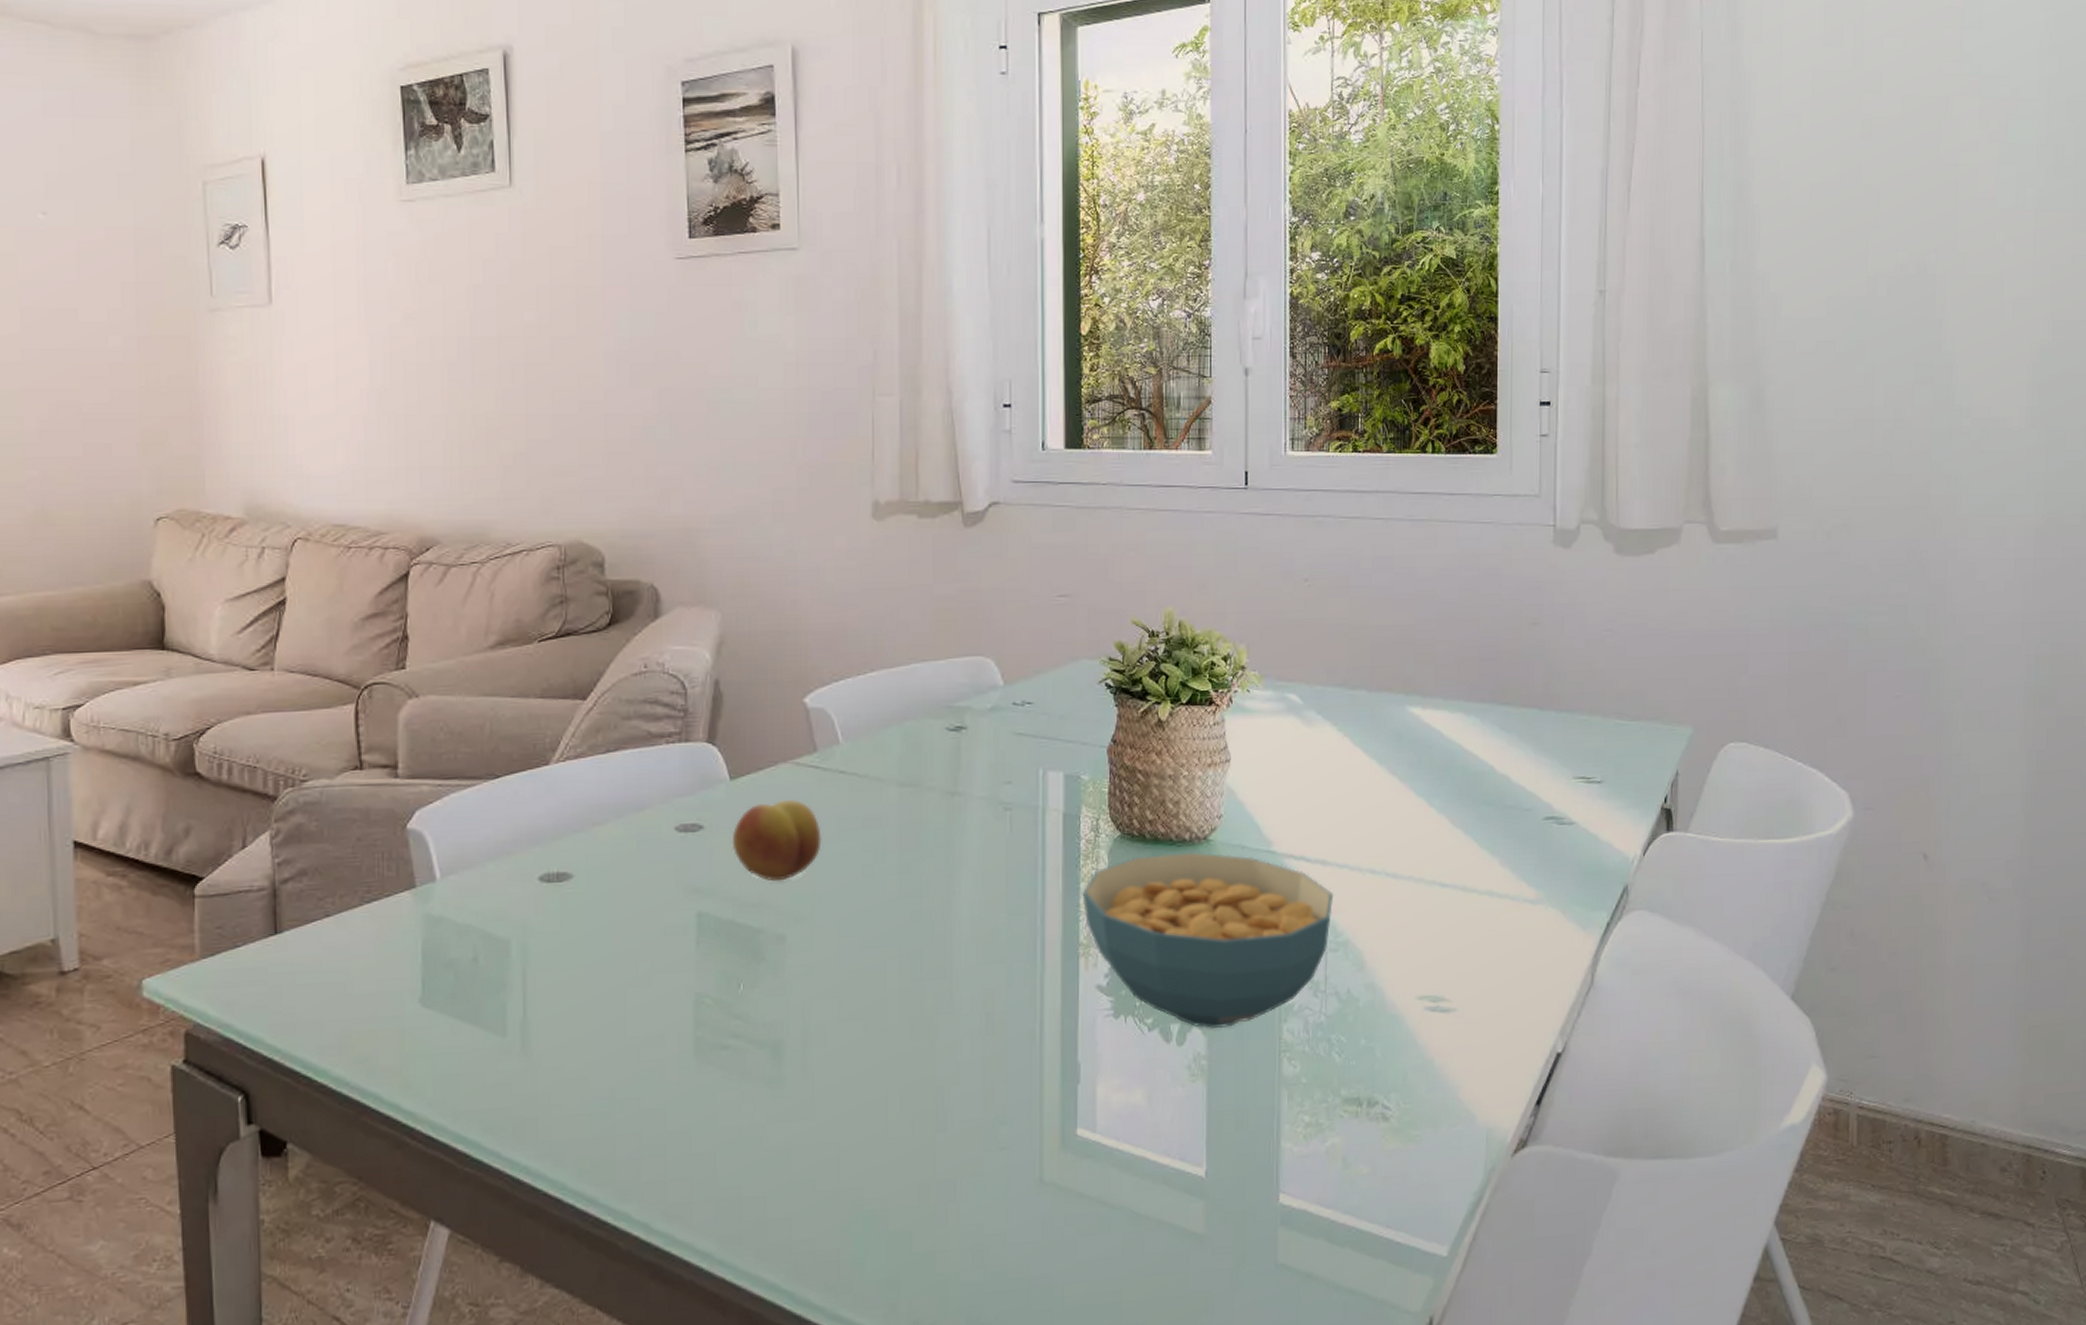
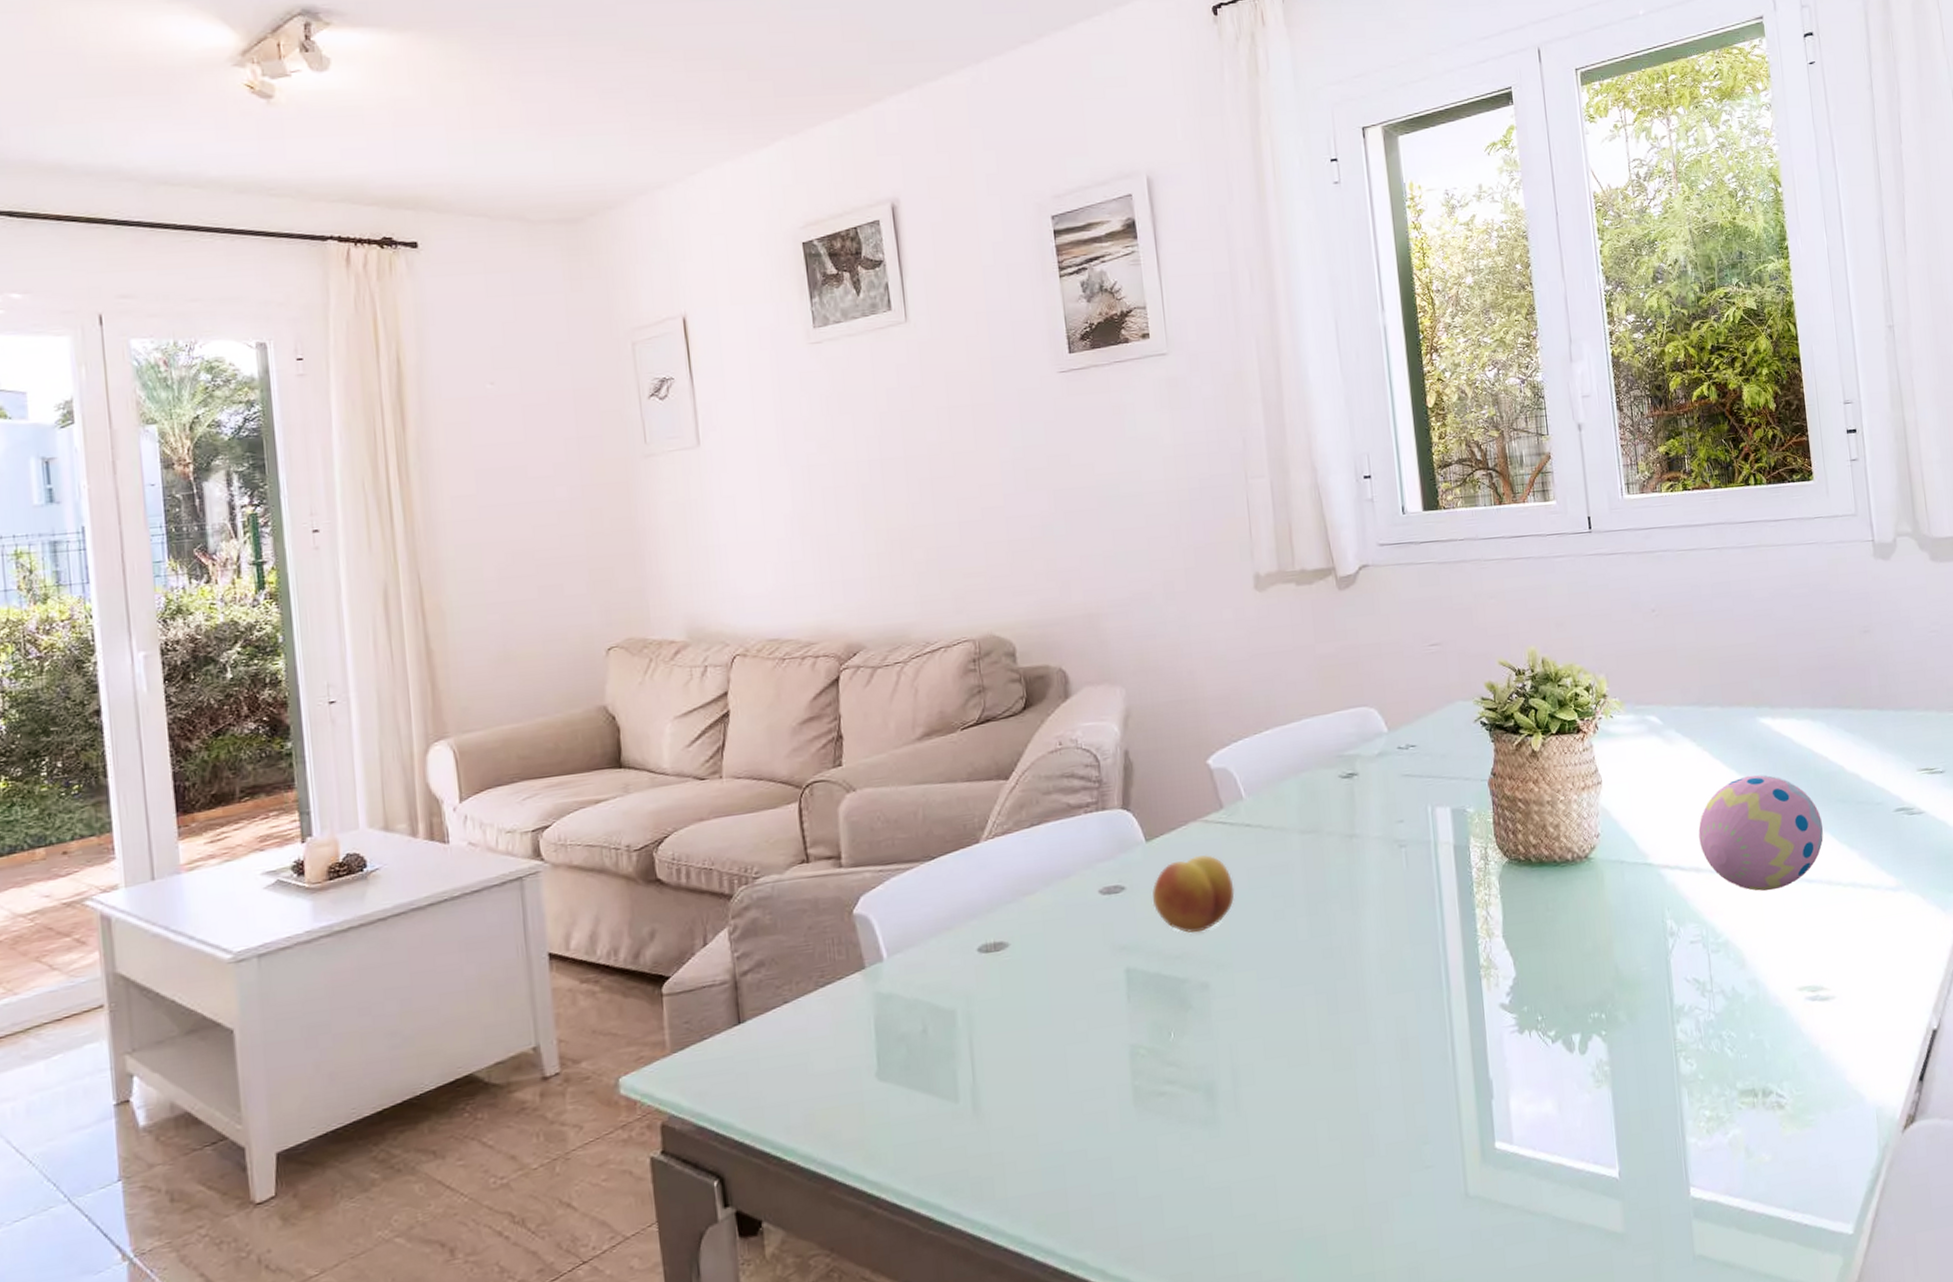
cereal bowl: present [1082,852,1334,1030] -> none [1478,870,1711,1036]
decorative egg: none [1329,767,1465,892] -> present [1698,774,1824,891]

